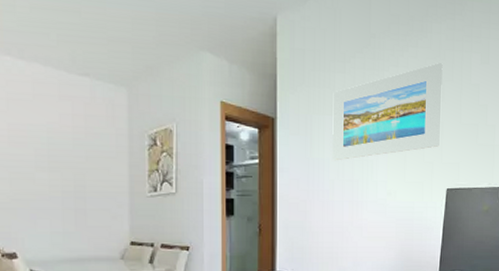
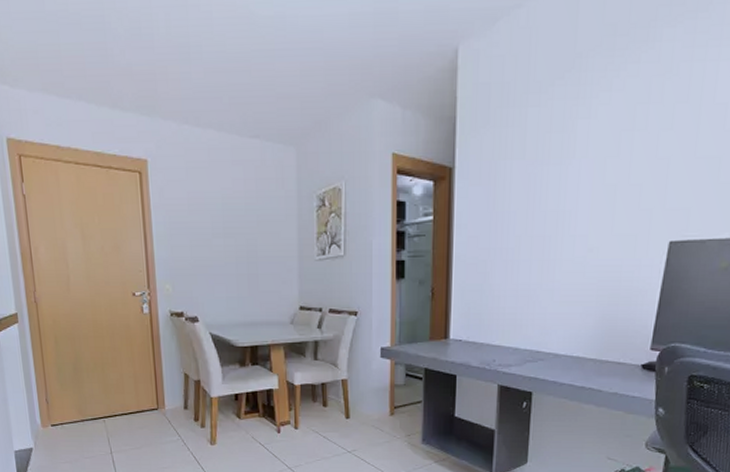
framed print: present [332,62,443,161] -> none [519,78,675,214]

